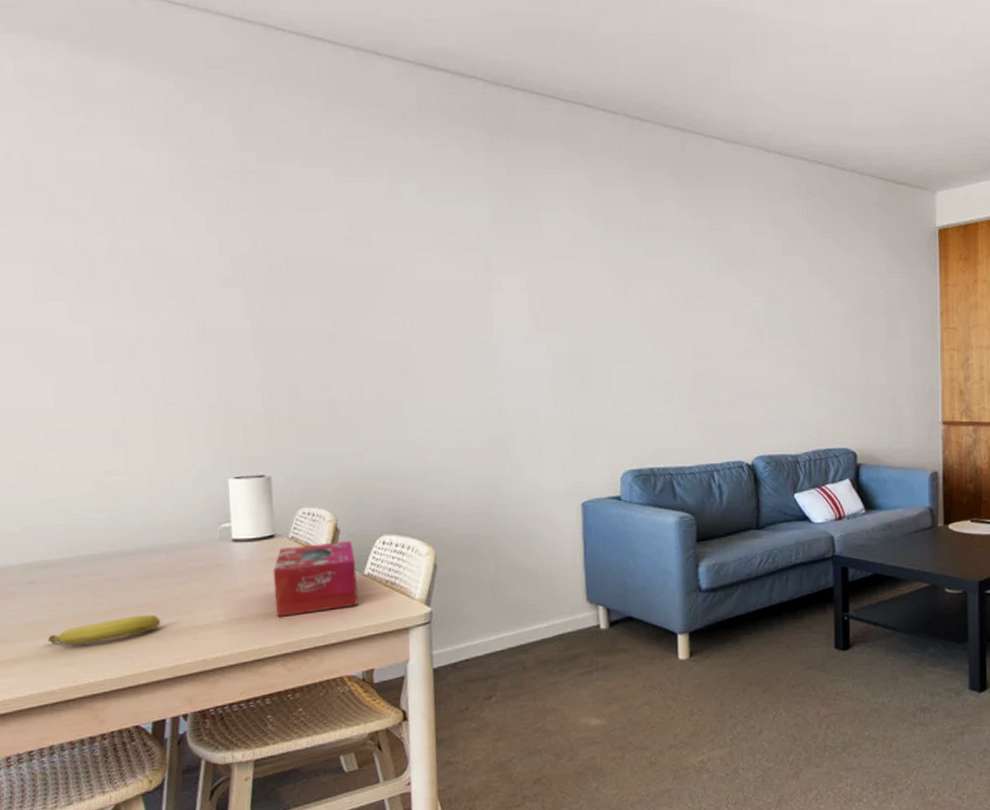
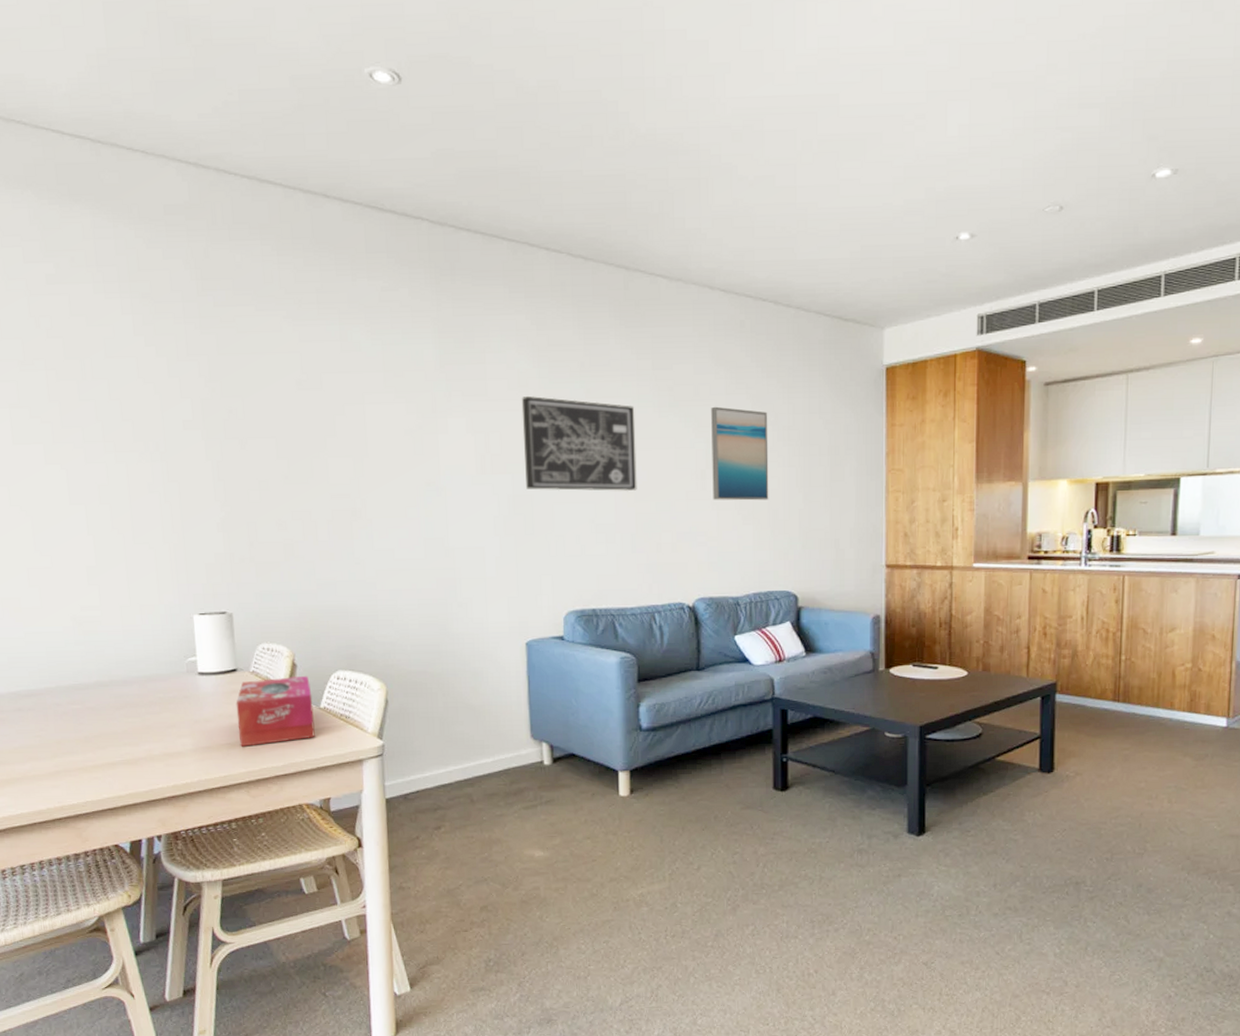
fruit: present [47,614,161,645] -> none [34,742,135,768]
wall art: none [577,255,695,350] -> present [521,396,637,491]
wall art: none [768,266,827,359] -> present [711,406,769,501]

